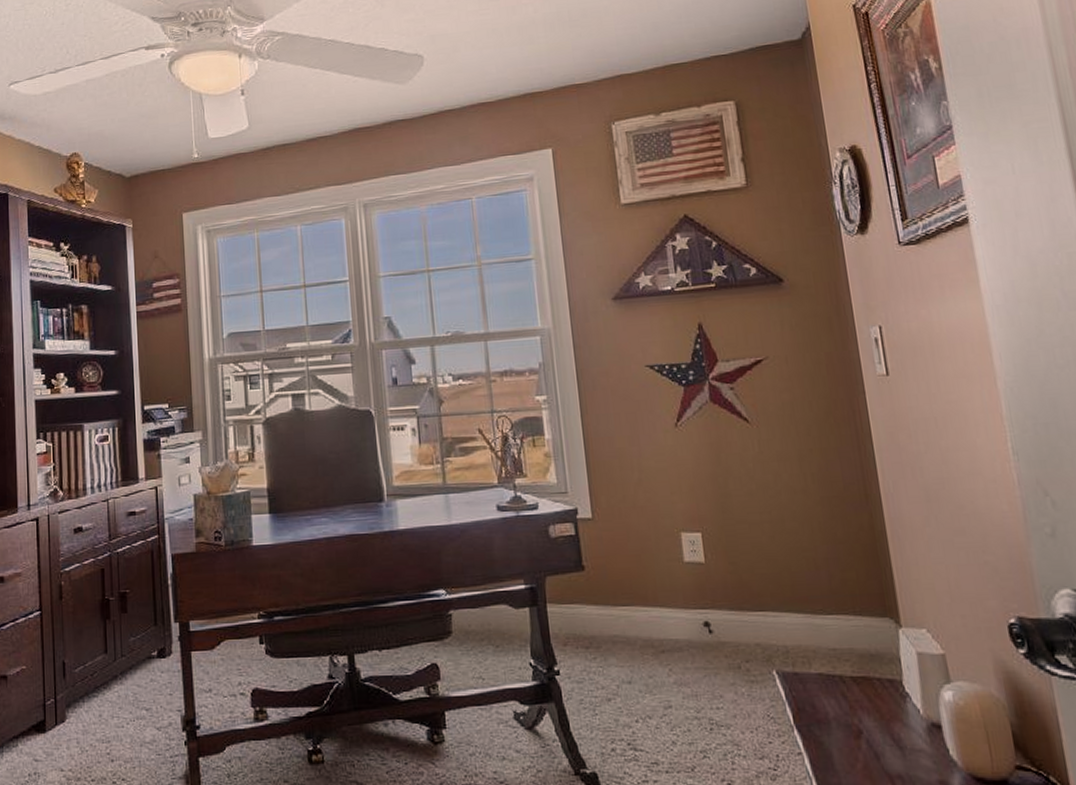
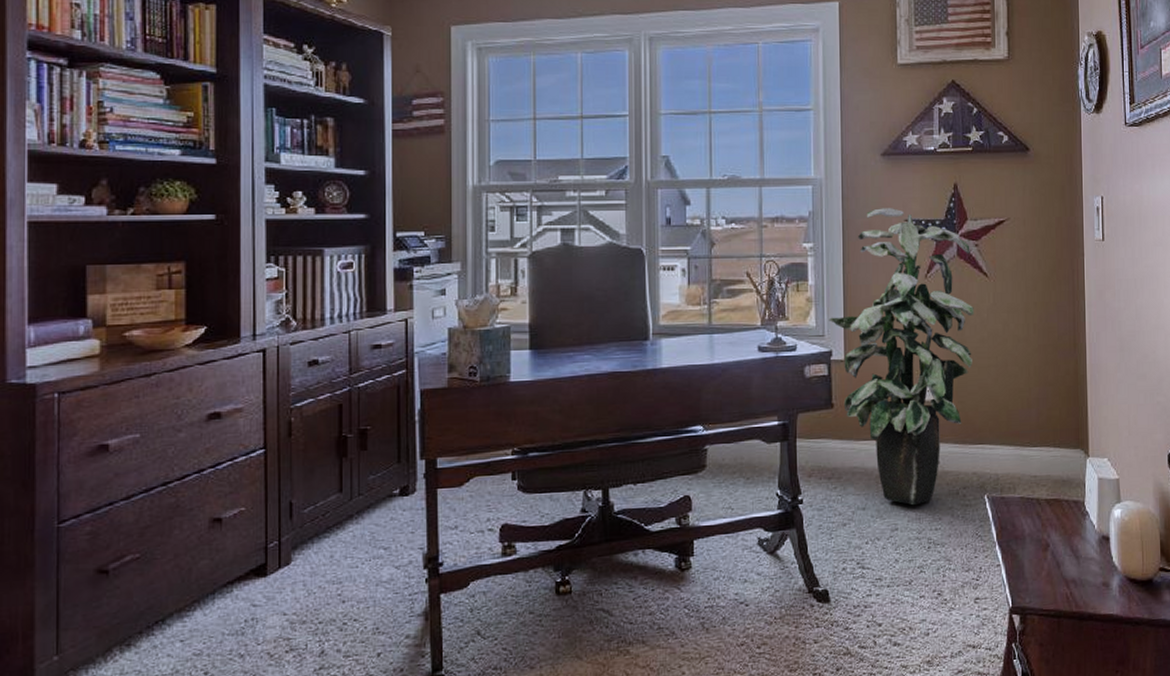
indoor plant: none [571,354,742,680] -> present [829,208,974,506]

